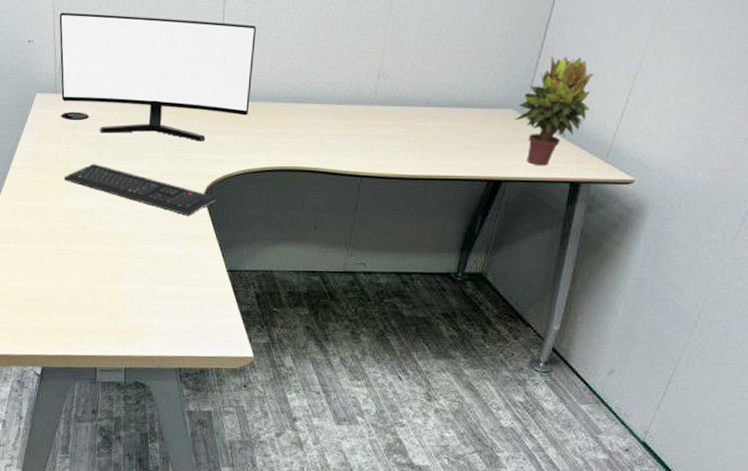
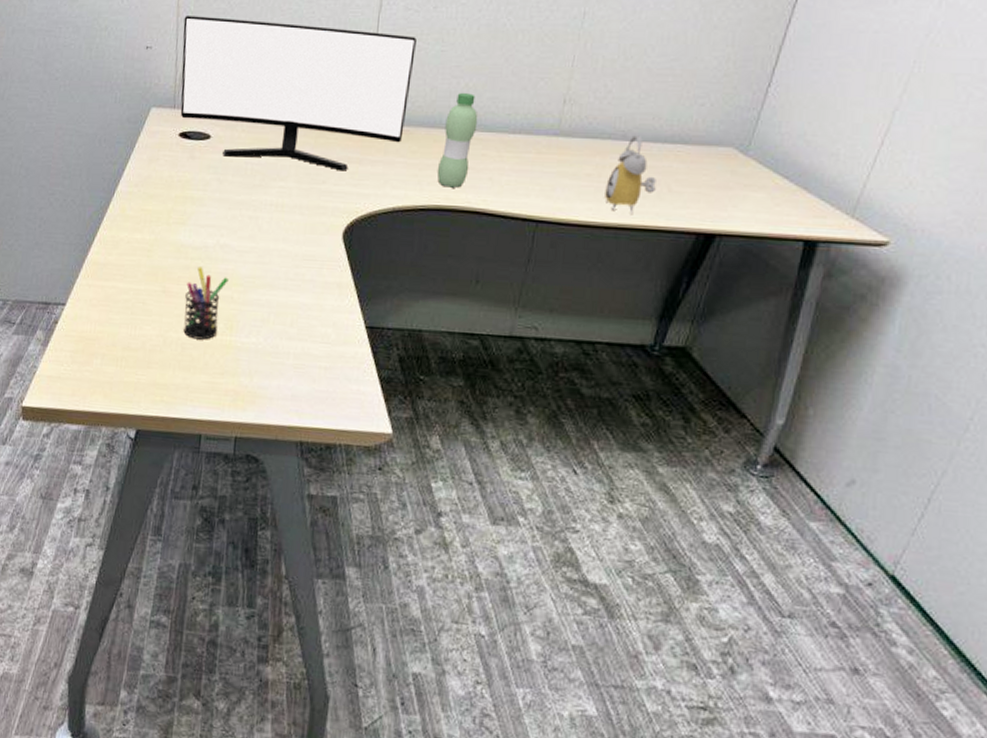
keyboard: present [63,163,216,216] -> none [176,191,357,259]
pen holder: none [76,227,112,289] -> present [183,267,229,340]
water bottle: none [278,72,310,151] -> present [436,93,478,188]
alarm clock: none [414,102,454,167] -> present [605,135,656,214]
potted plant: present [515,56,594,166] -> none [735,85,840,219]

